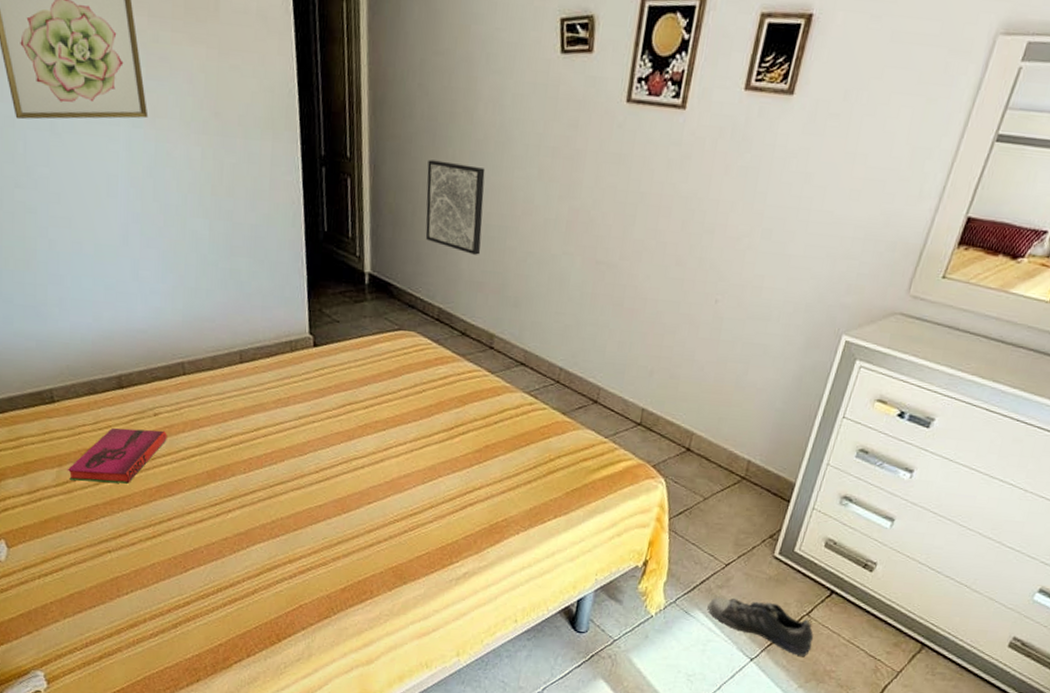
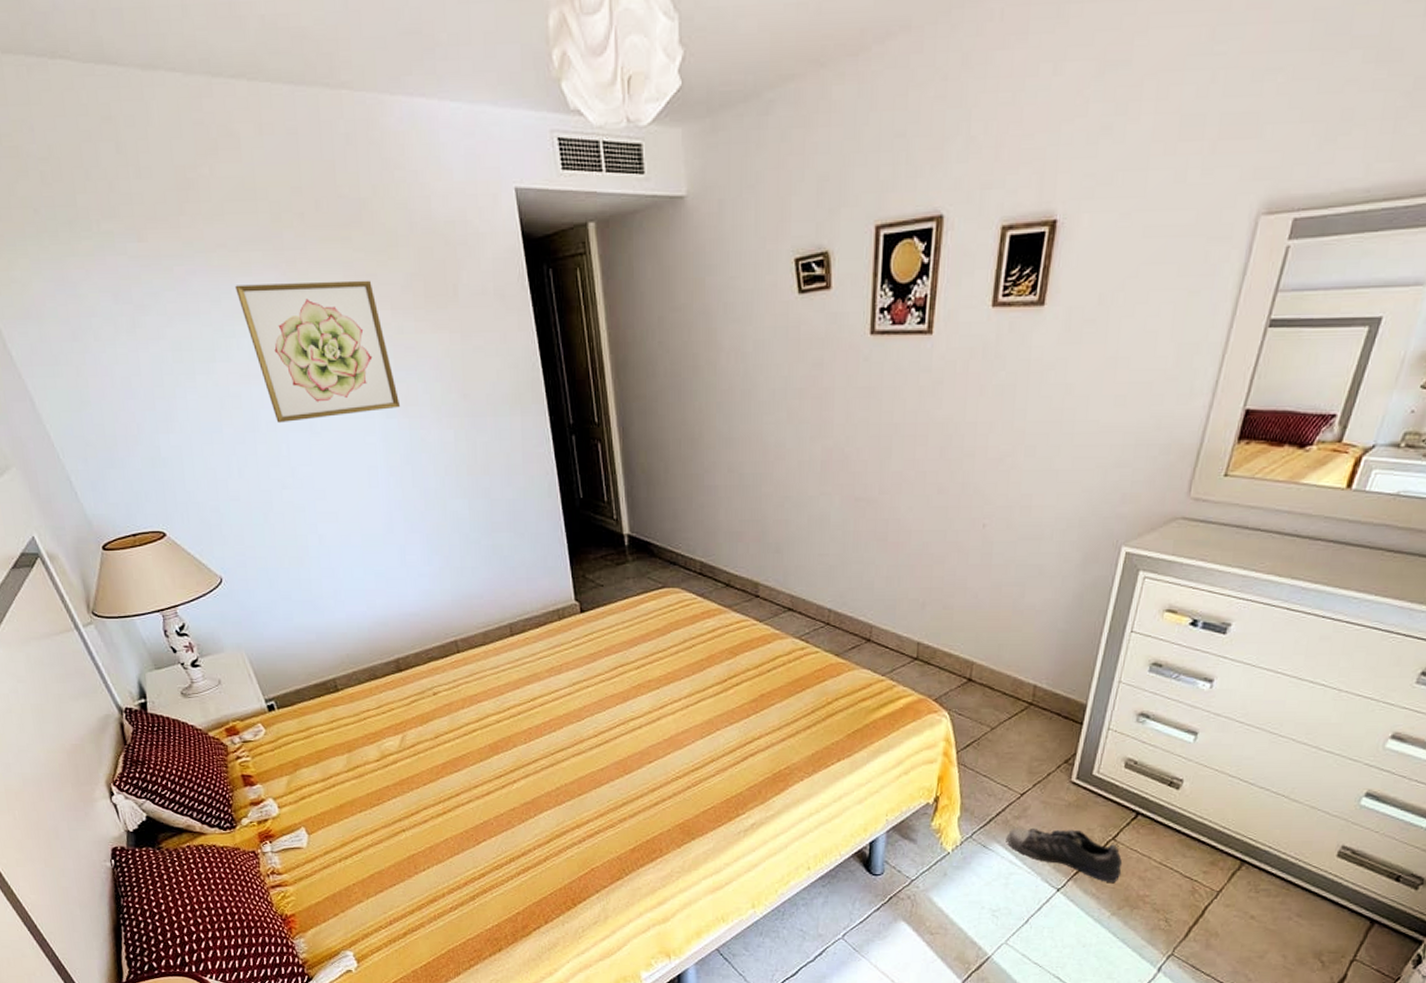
hardback book: present [67,428,167,484] -> none [356,709,448,764]
wall art: present [425,159,485,255] -> none [676,415,737,505]

